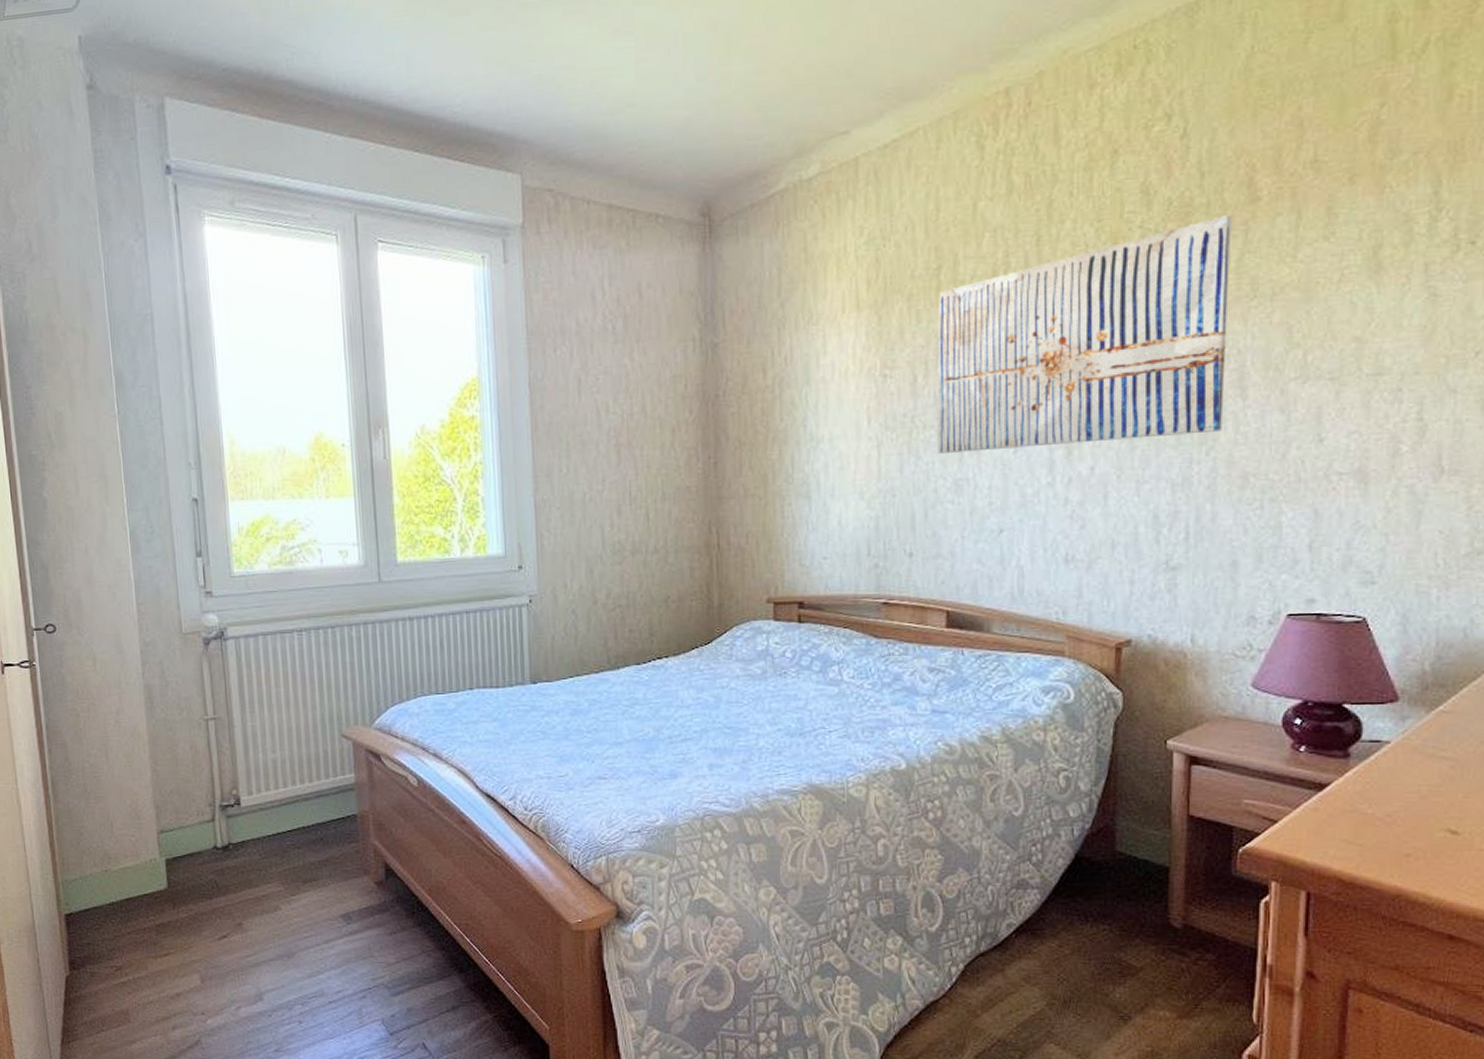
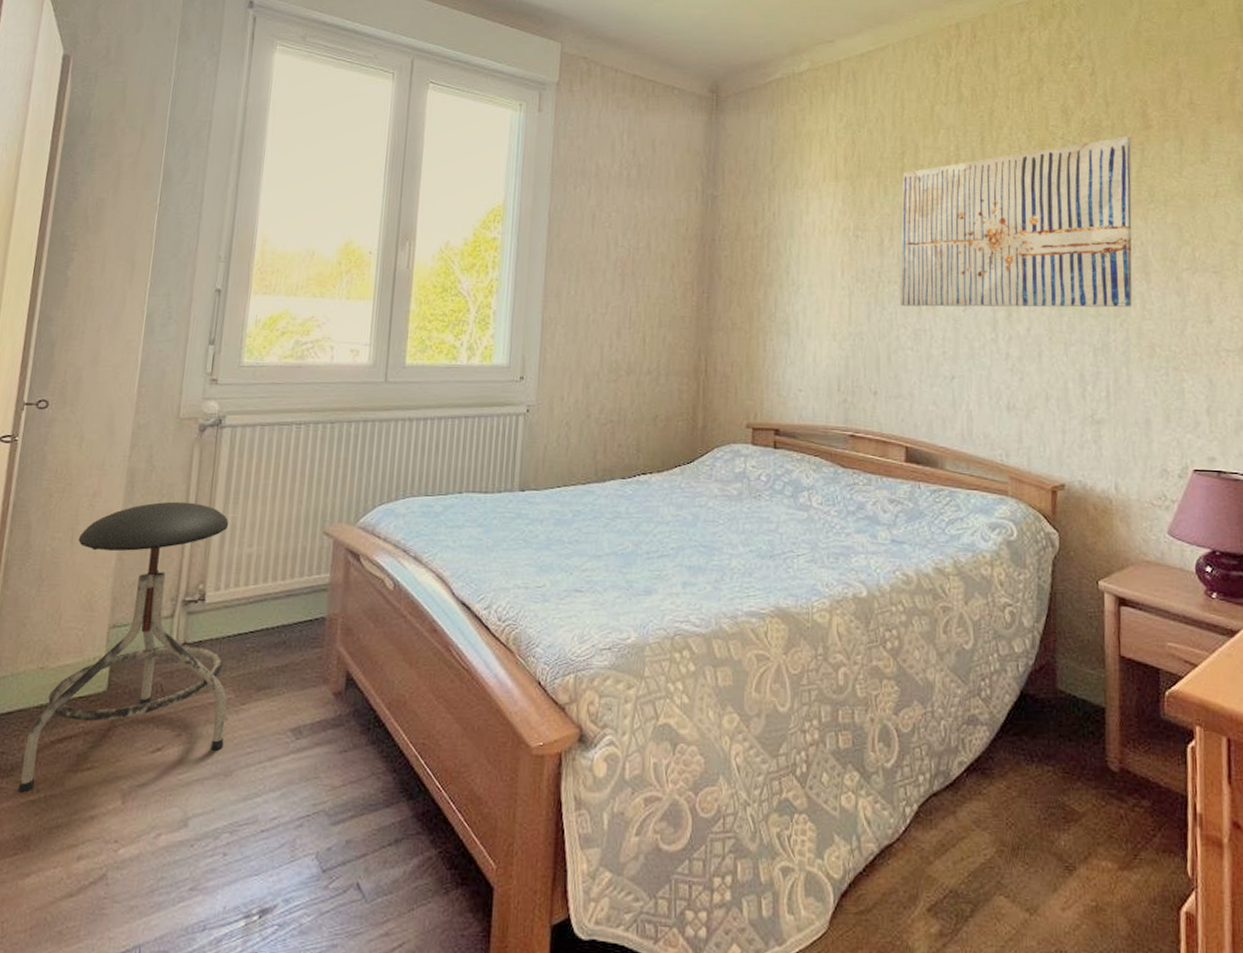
stool: none [106,714,282,976] -> present [17,501,229,793]

